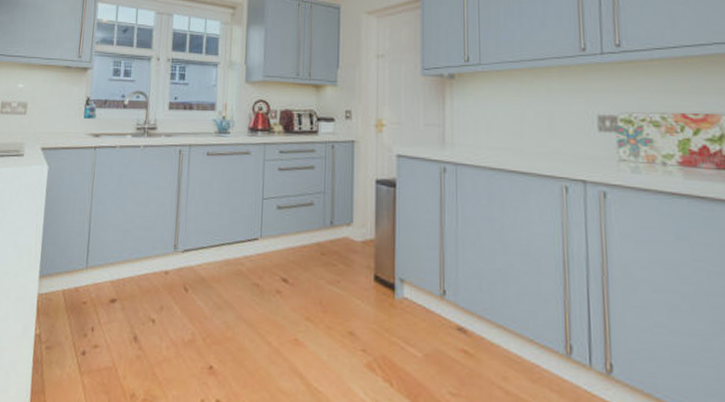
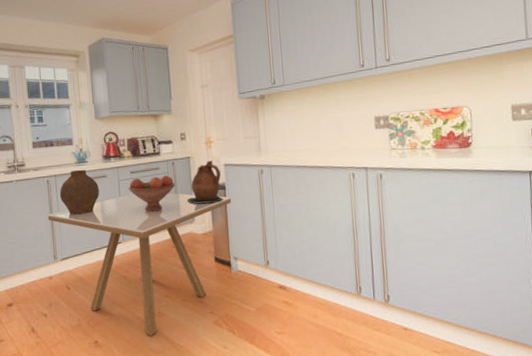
dining table: none [174,178,403,372] -> present [47,193,232,337]
vase: none [191,141,239,197] -> present [59,169,99,215]
fruit bowl: none [274,160,333,205] -> present [128,175,175,212]
ceramic pitcher: none [345,148,392,203] -> present [187,161,224,204]

